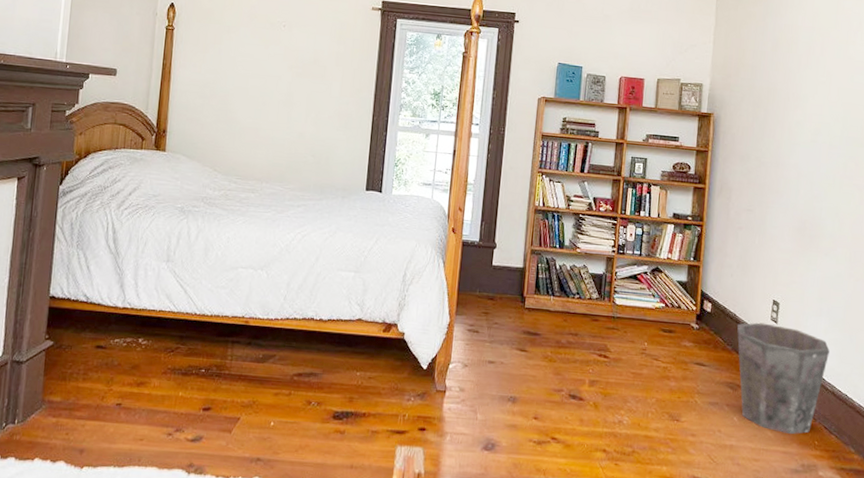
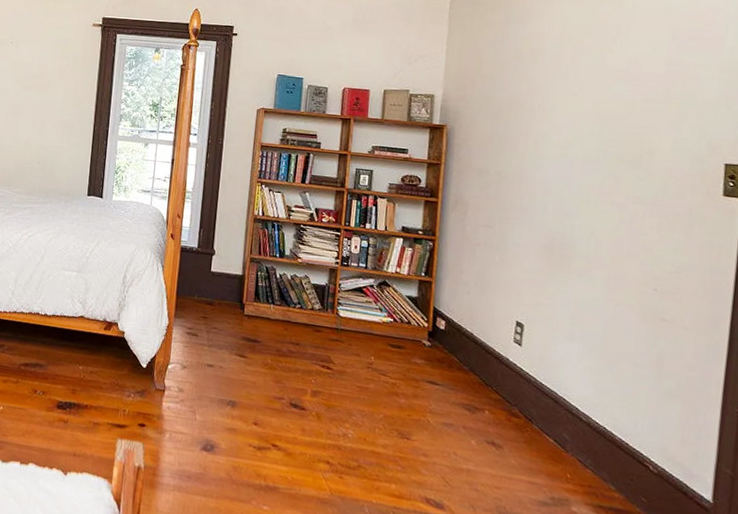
waste bin: present [737,322,830,435] -> none [474,343,584,465]

